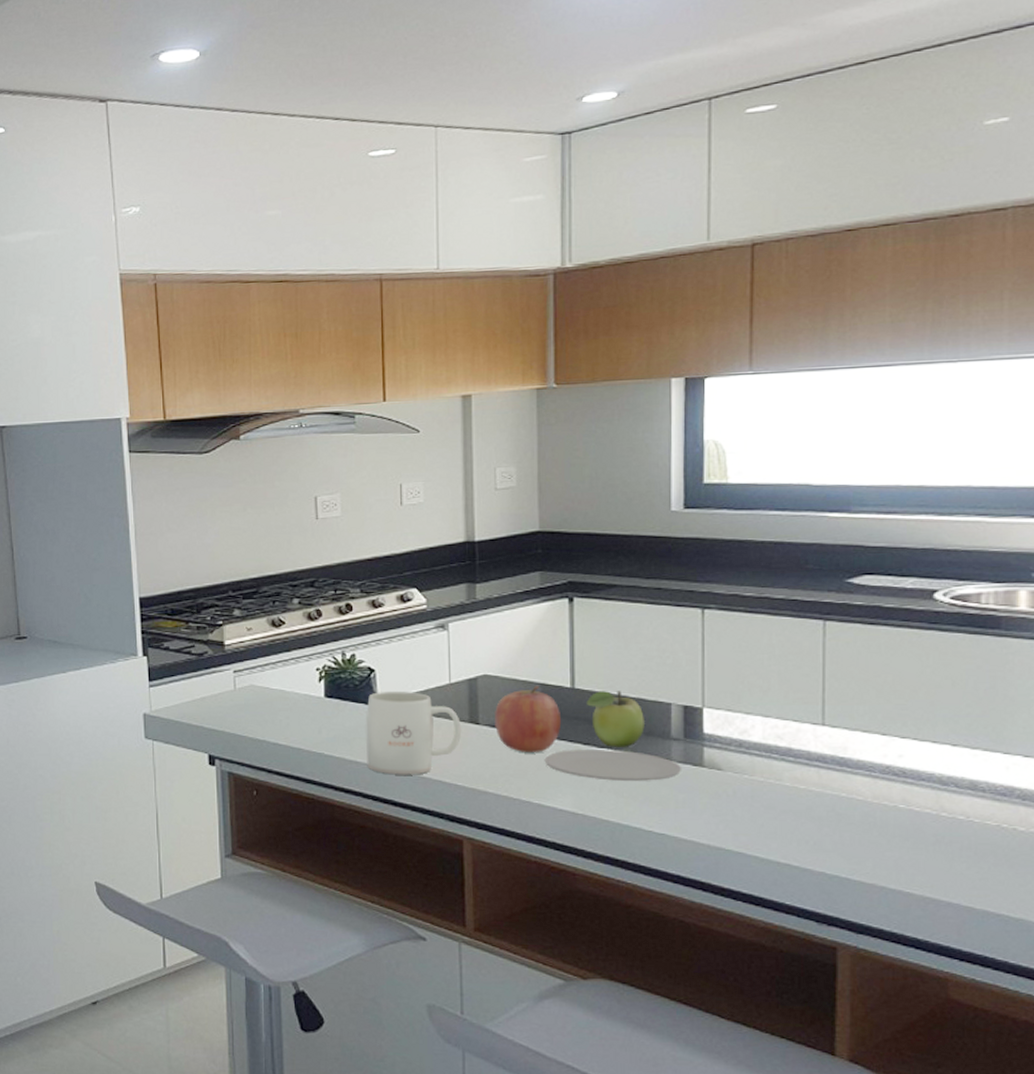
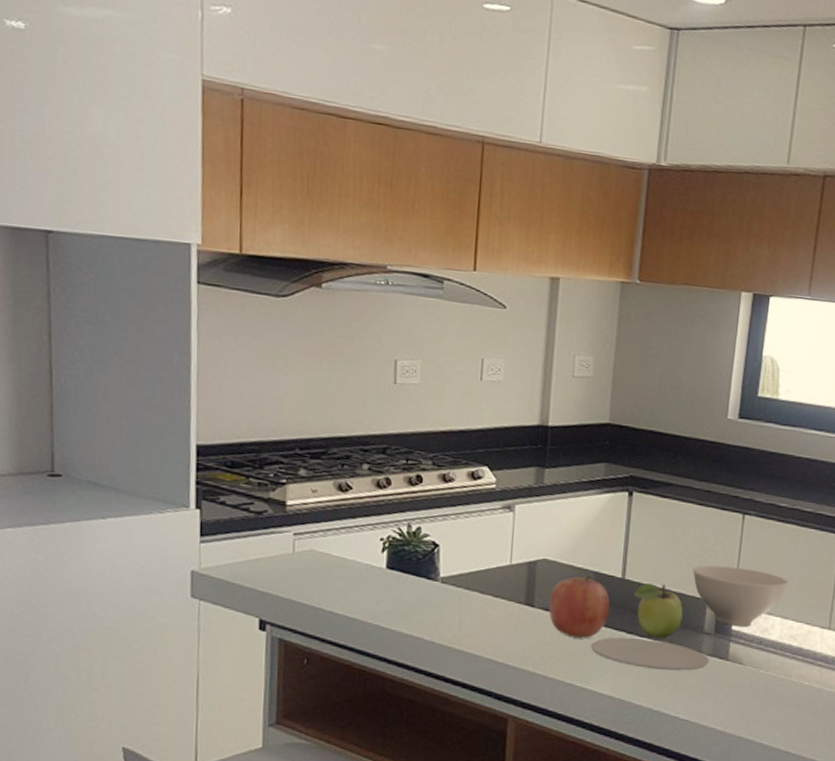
mug: present [365,691,462,775] -> none [422,567,518,653]
bowl: none [650,666,765,729] -> present [692,565,788,627]

